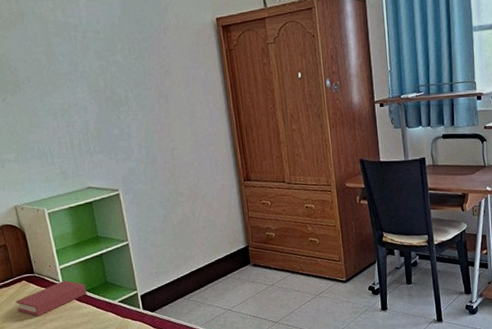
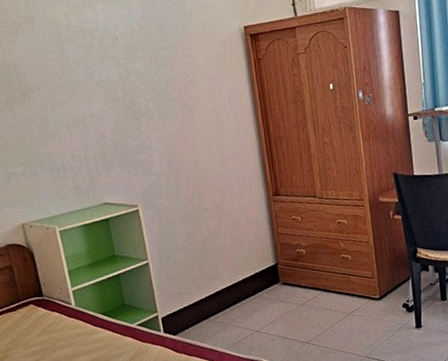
book: present [15,280,87,316] -> none [22,303,102,343]

